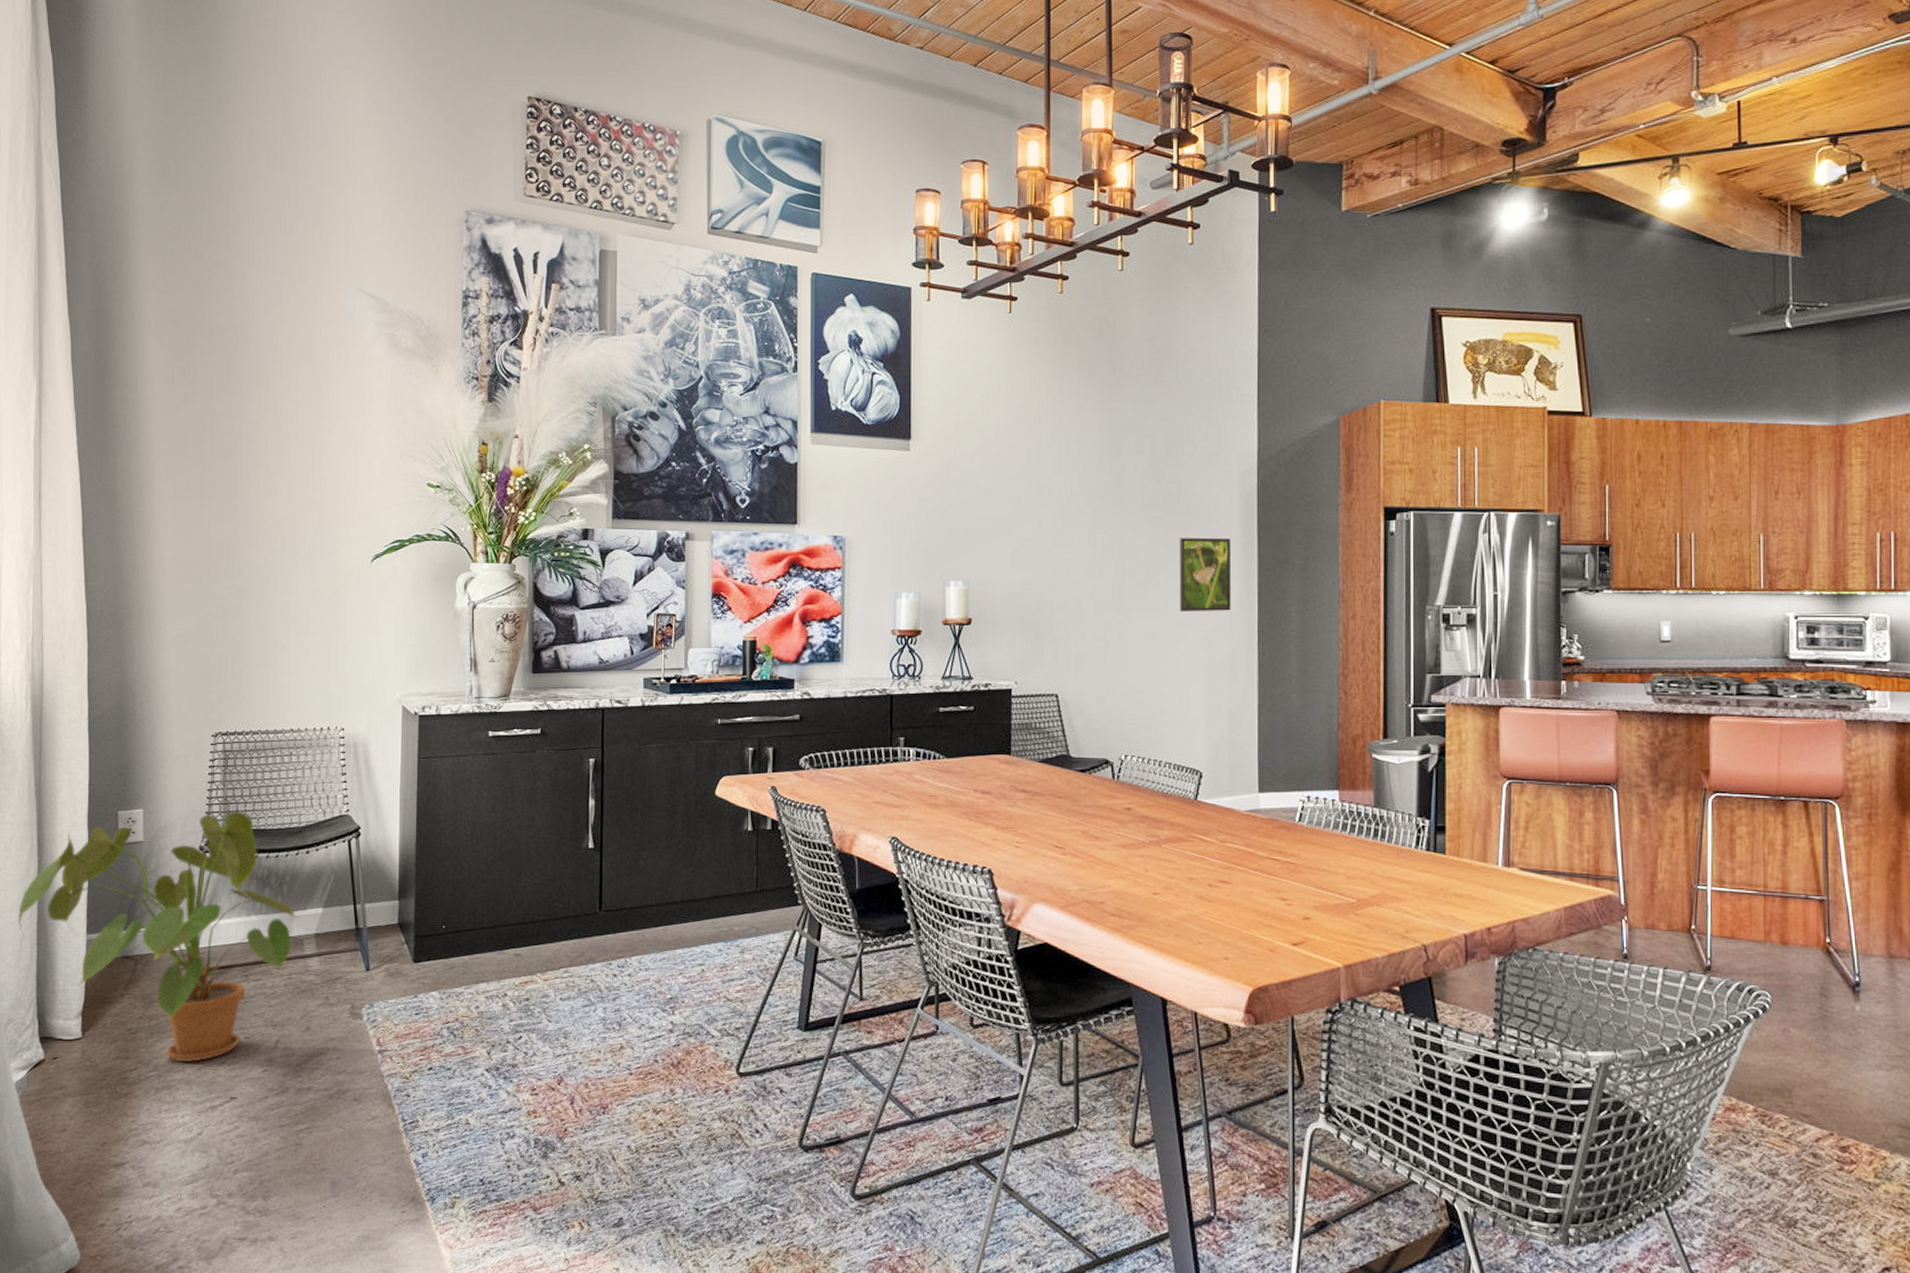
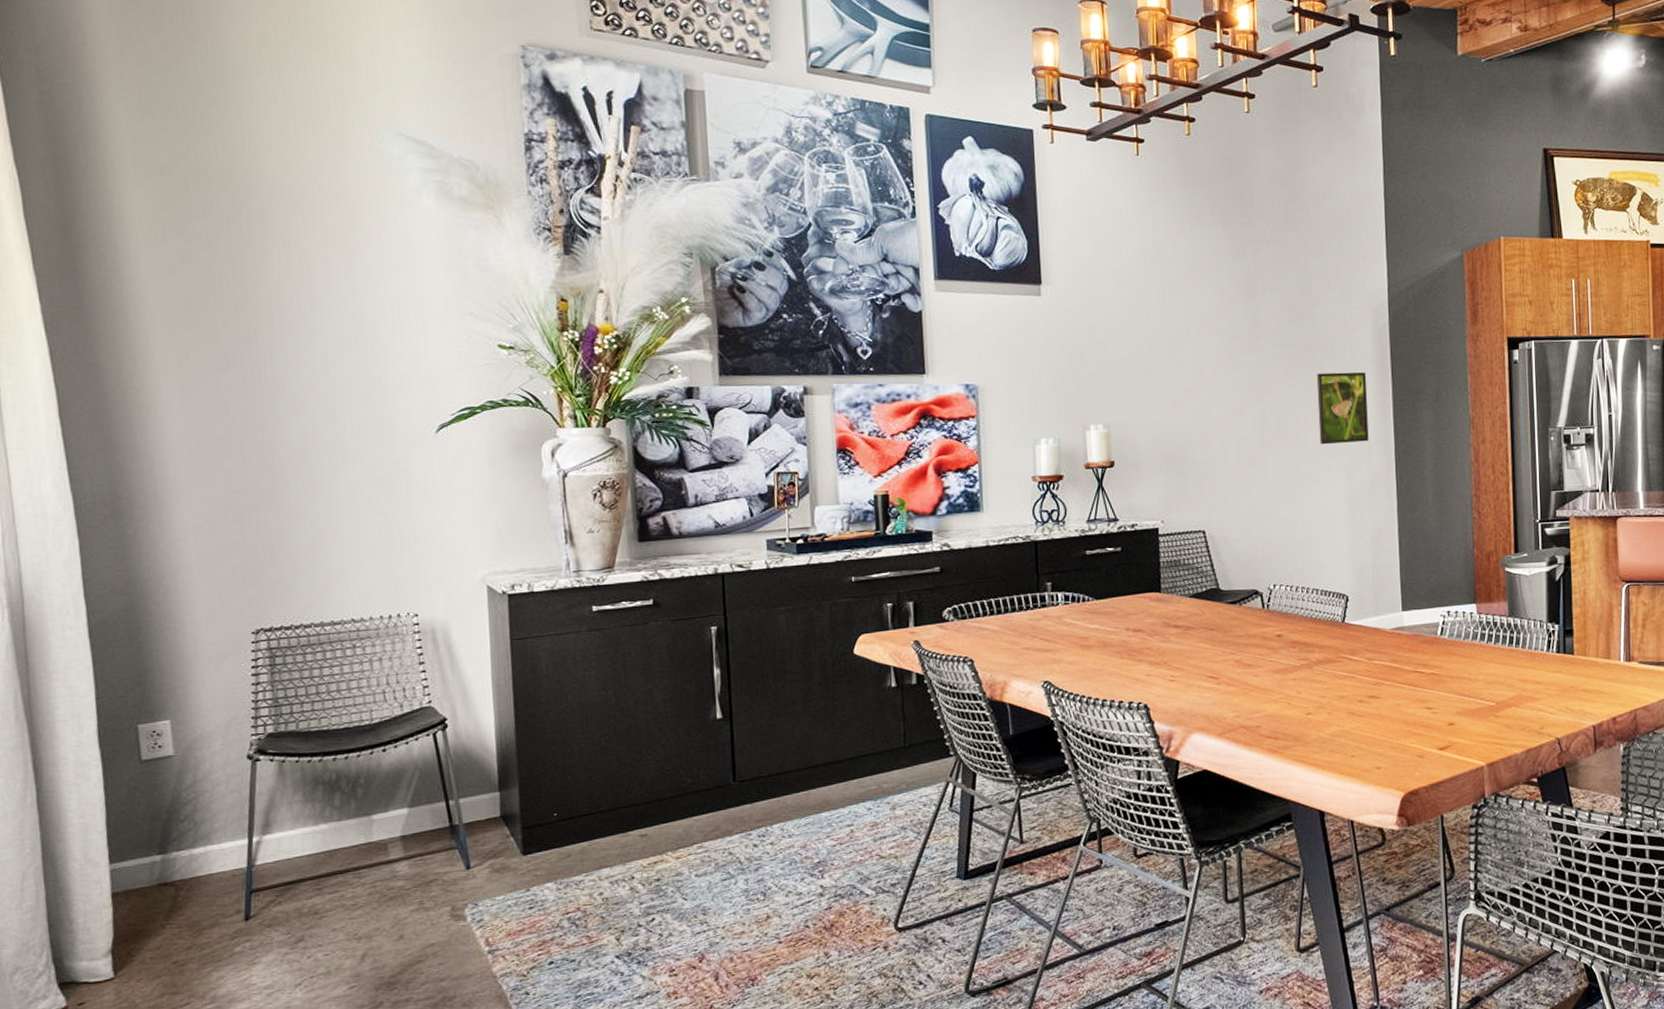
house plant: present [17,811,300,1063] -> none [14,713,381,990]

